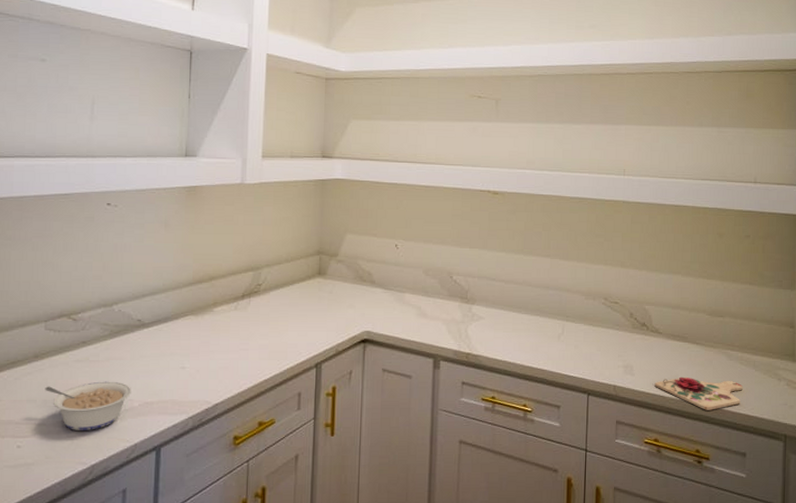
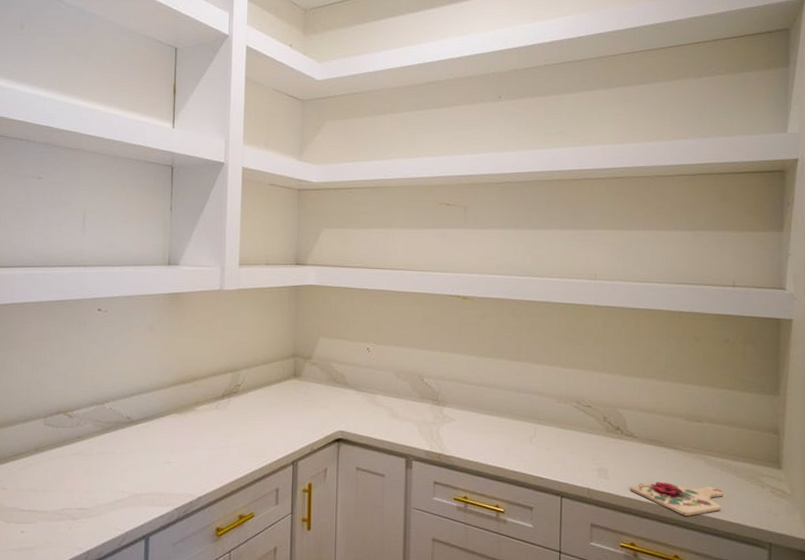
legume: present [45,381,131,430] -> none [45,473,122,519]

